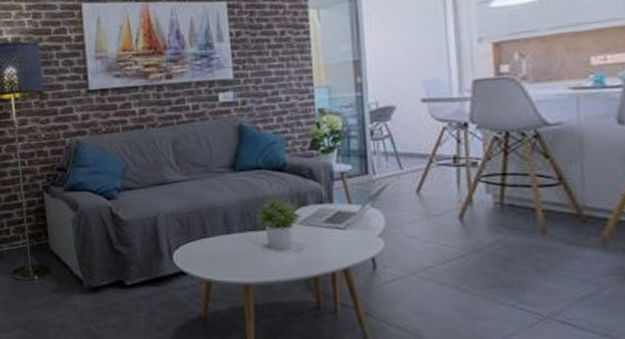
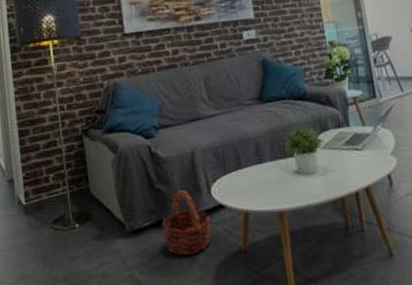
basket: none [119,254,171,316] -> present [161,190,211,255]

